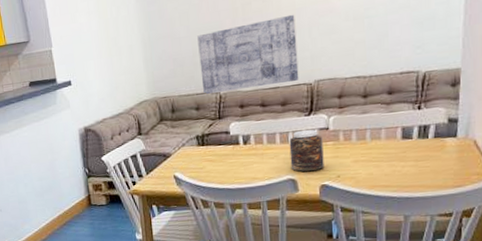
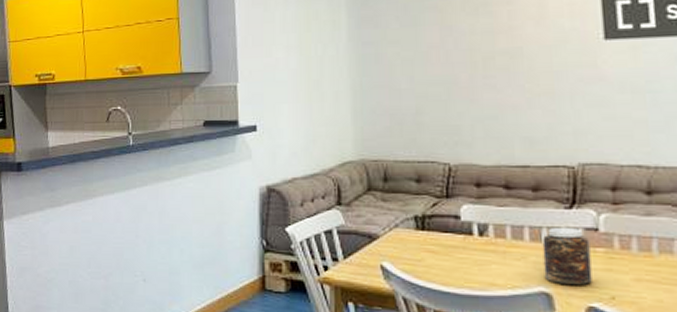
wall art: present [197,14,299,94] -> none [423,77,557,163]

